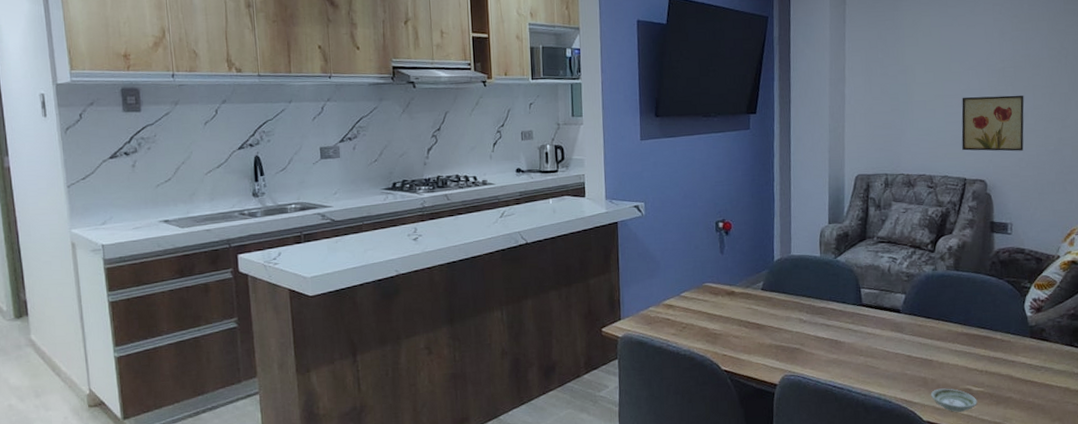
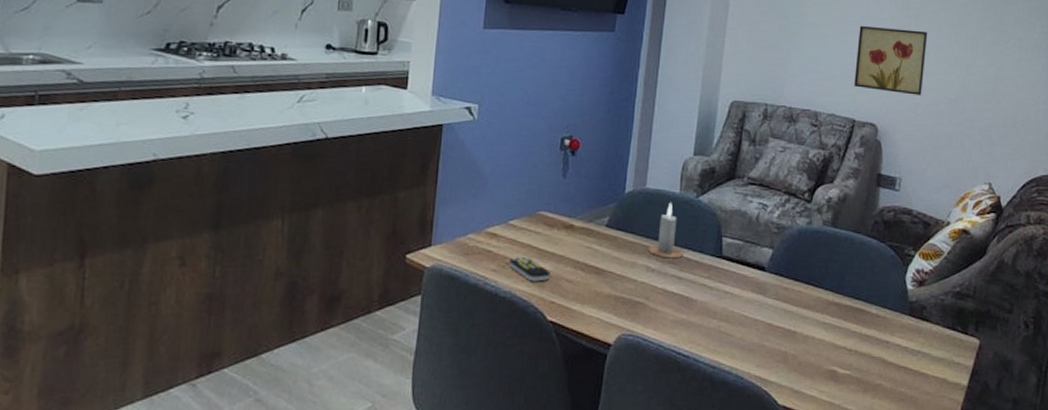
remote control: none [686,320,720,340] -> present [509,256,550,282]
candle: none [798,265,830,311] -> present [647,202,684,259]
saucer: present [930,388,977,412] -> none [789,367,842,398]

